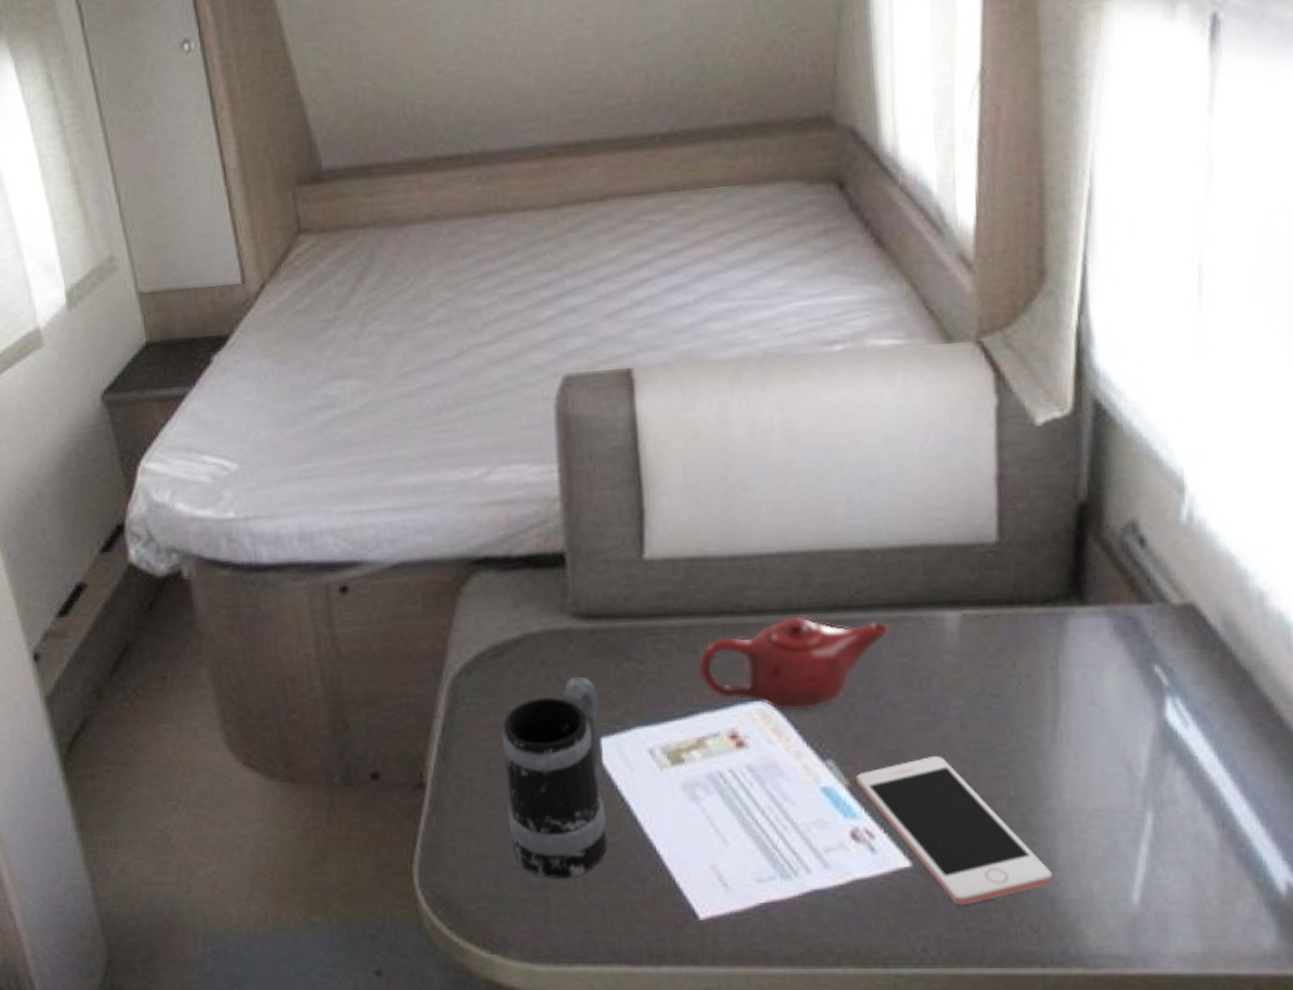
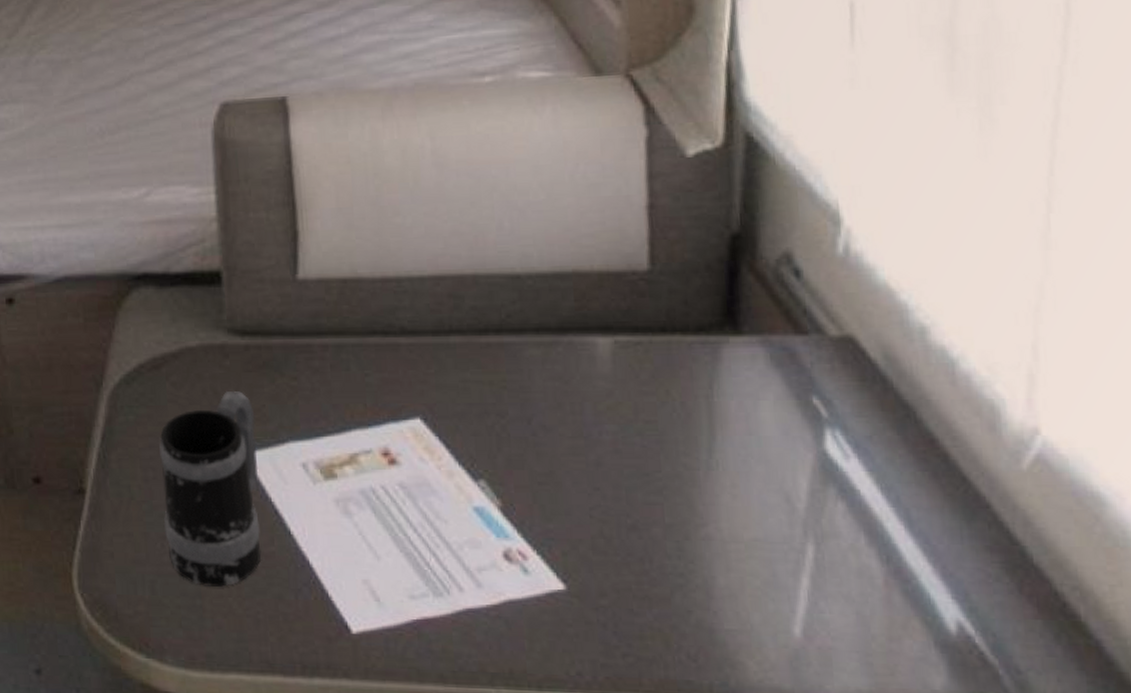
teapot: present [698,616,890,711] -> none [351,338,541,431]
cell phone: present [855,756,1052,906] -> none [507,480,710,631]

